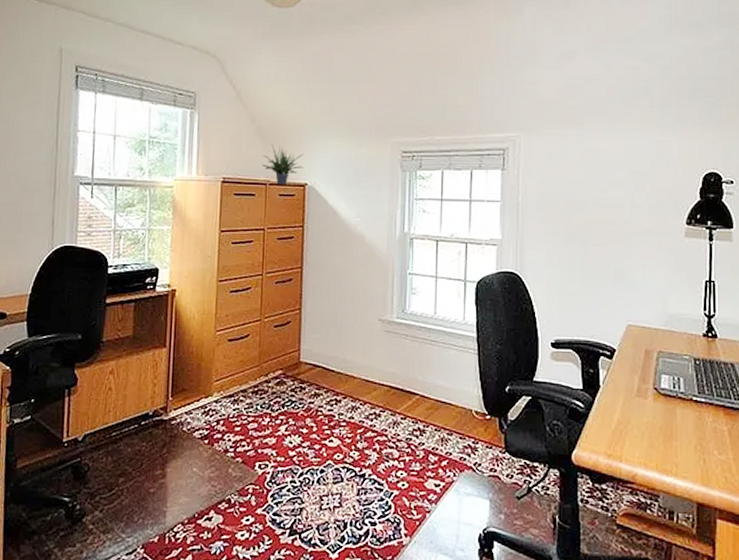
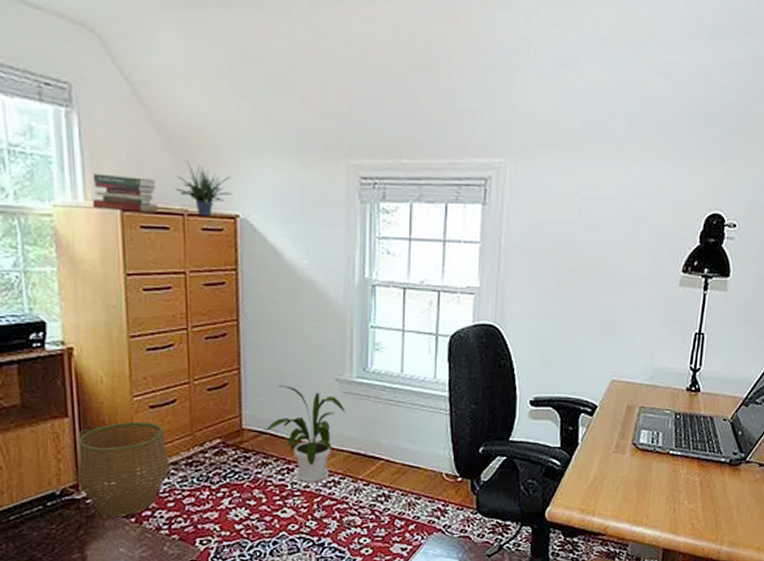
basket: none [166,352,240,437] -> present [76,421,169,516]
books: none [201,155,248,183] -> present [92,173,158,213]
house plant: none [317,324,387,414] -> present [263,385,346,483]

